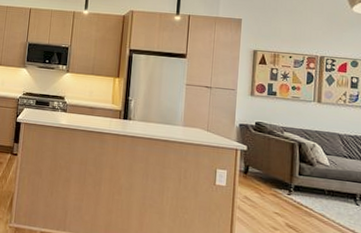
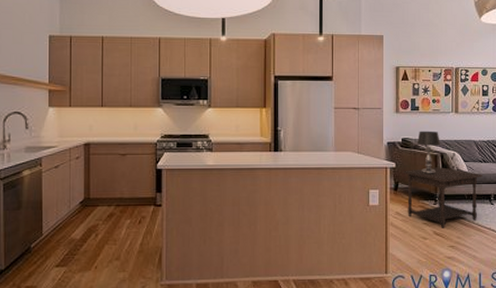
side table: none [254,154,347,222] -> present [403,167,482,228]
table lamp: none [273,116,299,163] -> present [418,131,440,174]

